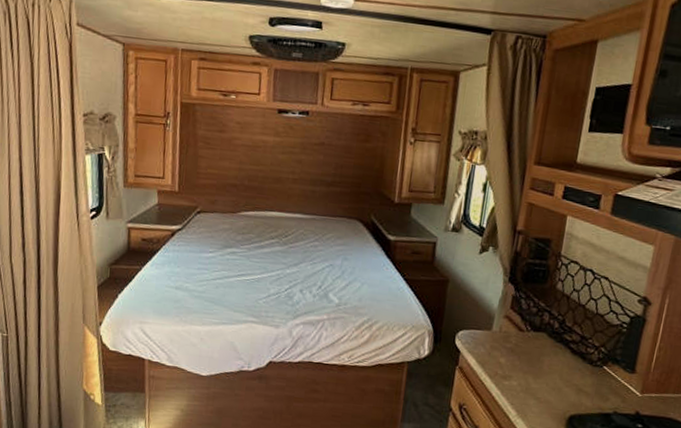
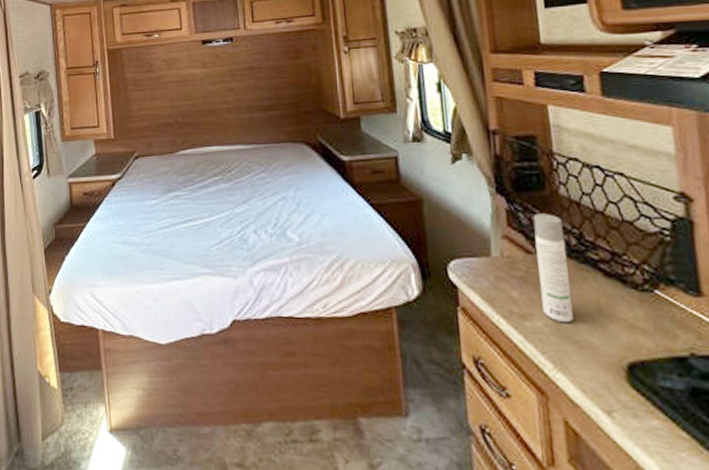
spray bottle: none [520,301,553,385] -> present [533,213,573,324]

